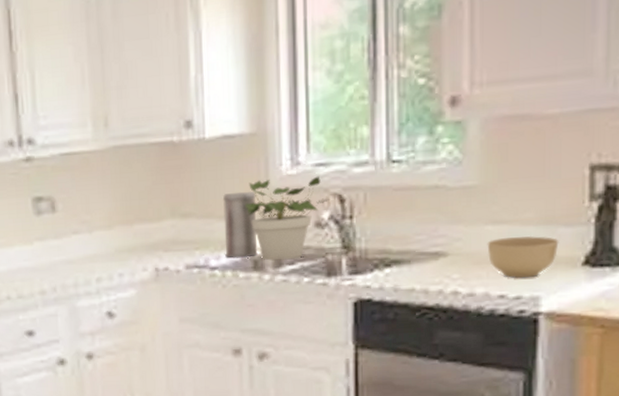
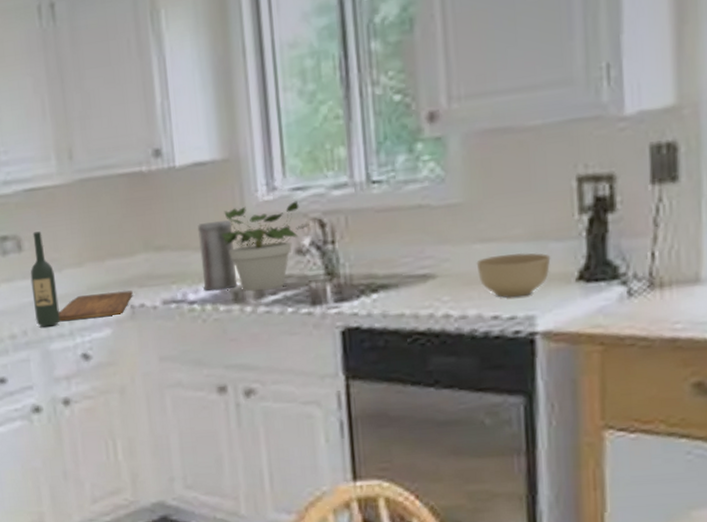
wine bottle: none [62,194,88,285] -> present [30,231,60,327]
cutting board: none [87,254,158,280] -> present [58,290,133,321]

